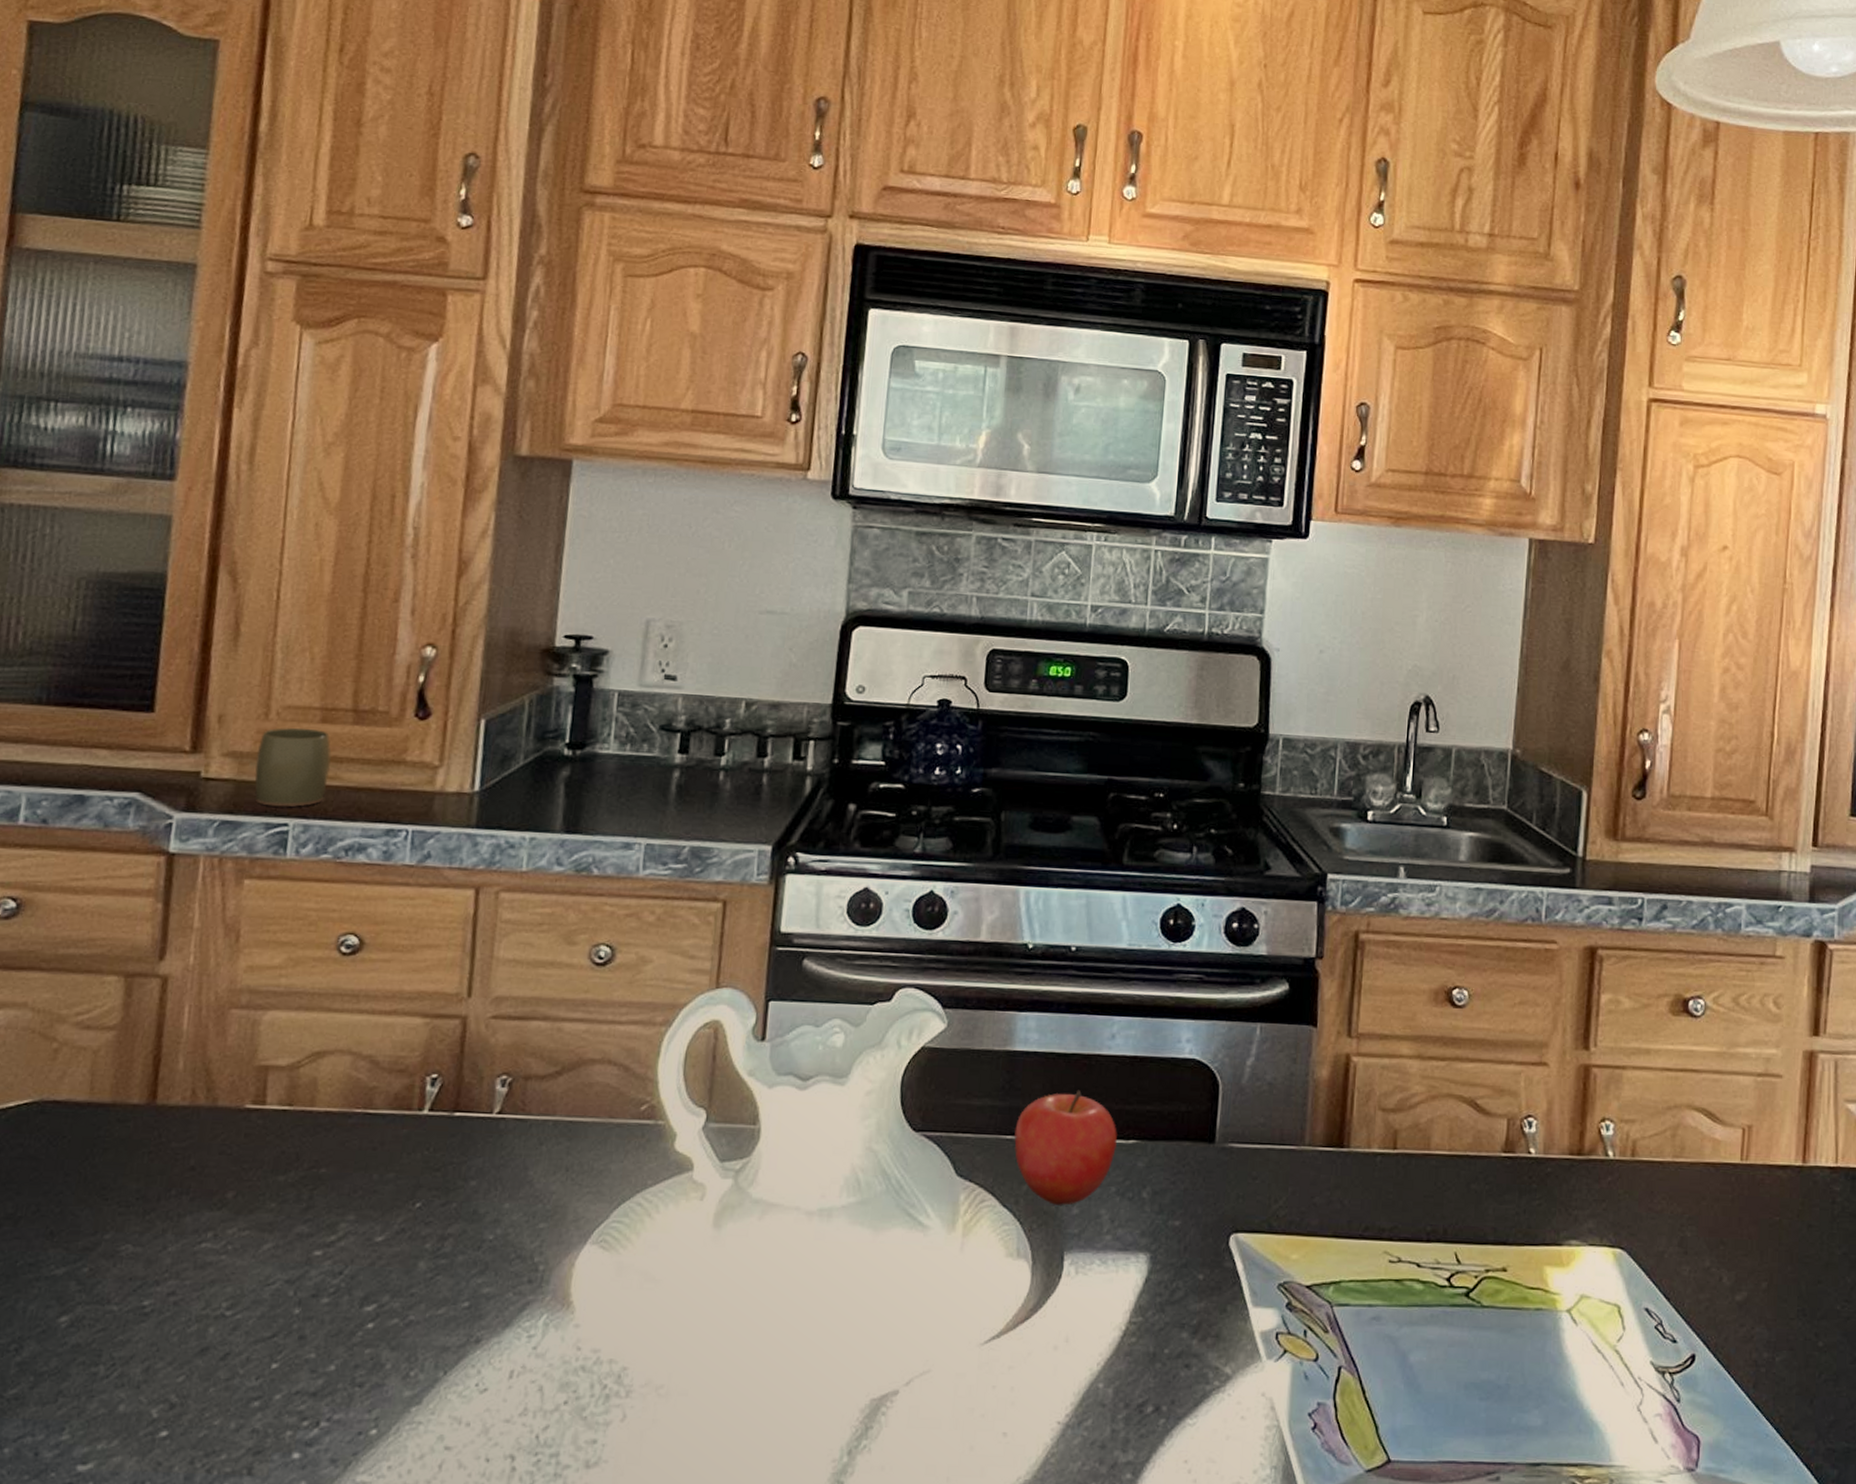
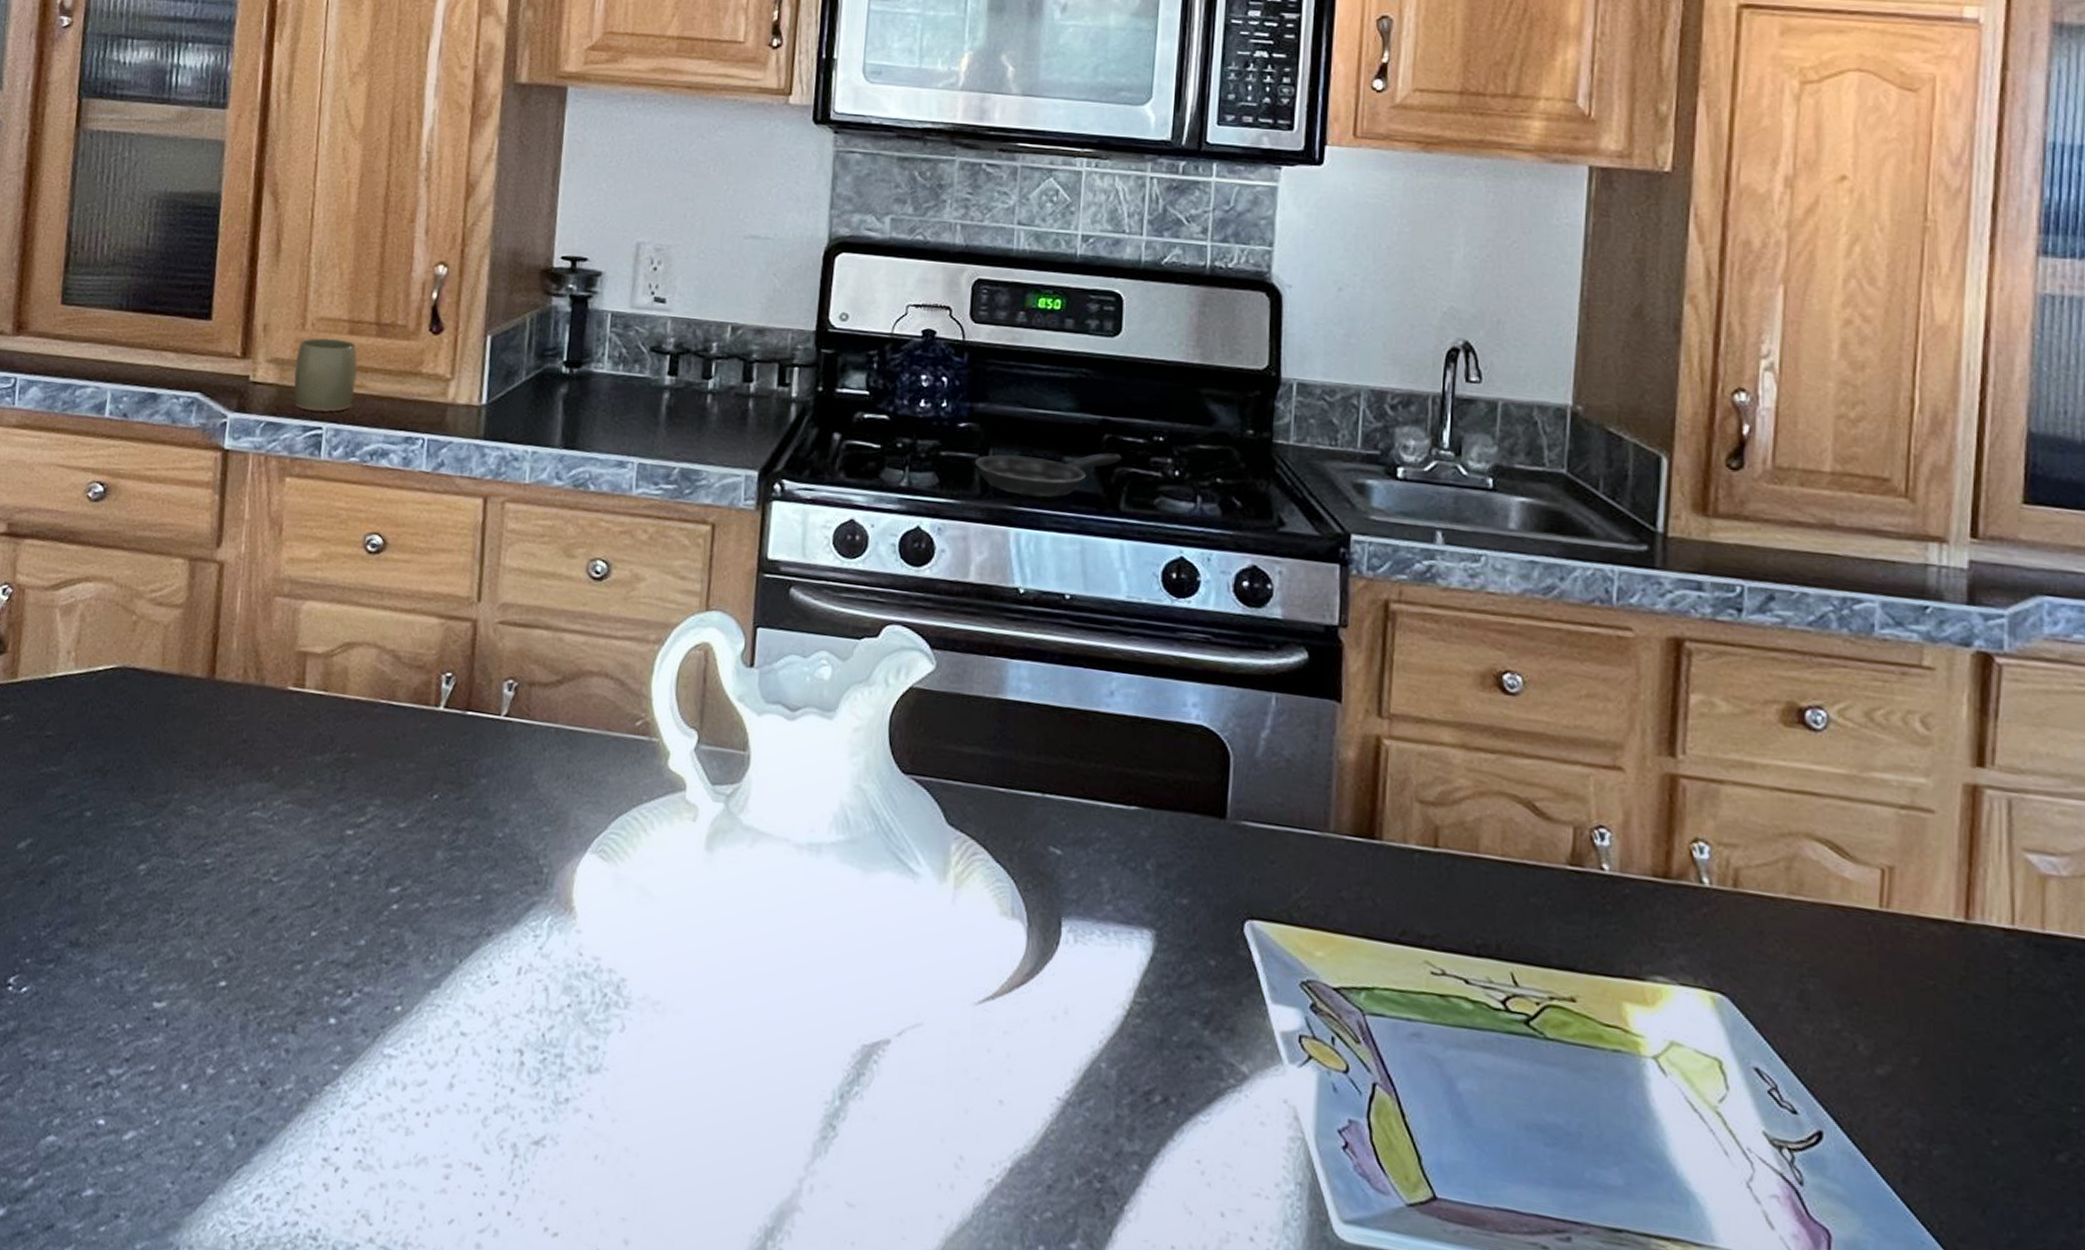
frying pan: none [988,811,1126,856] -> present [975,453,1122,498]
fruit: present [1014,1089,1117,1205] -> none [1007,746,1118,868]

